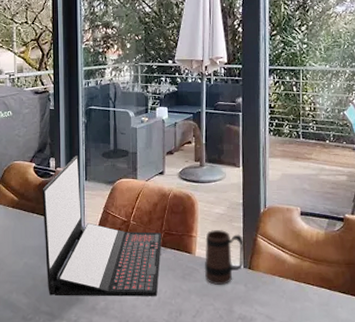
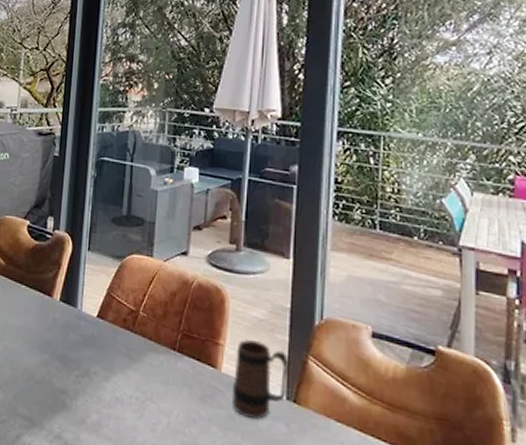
laptop: present [42,155,162,297] -> none [29,217,179,419]

